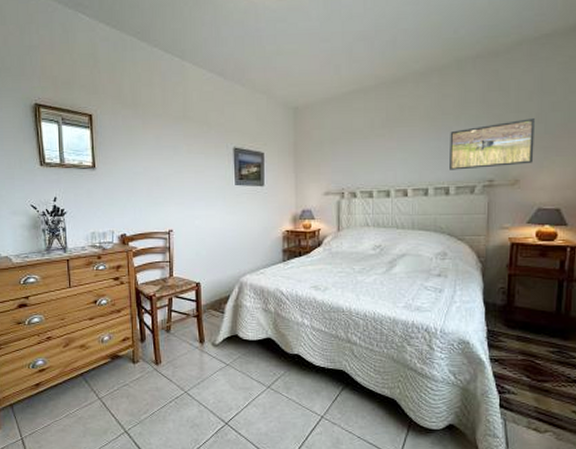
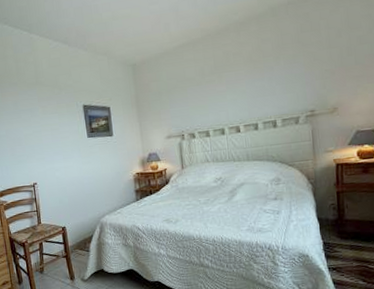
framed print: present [450,118,536,170] -> none [272,52,348,105]

